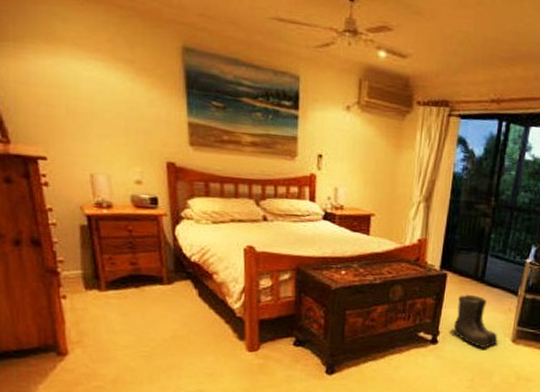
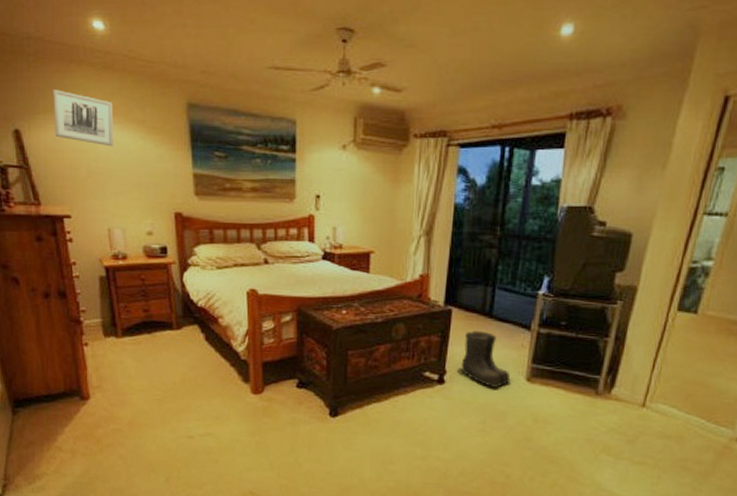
wall art: none [25,15,98,86] -> present [53,89,114,147]

